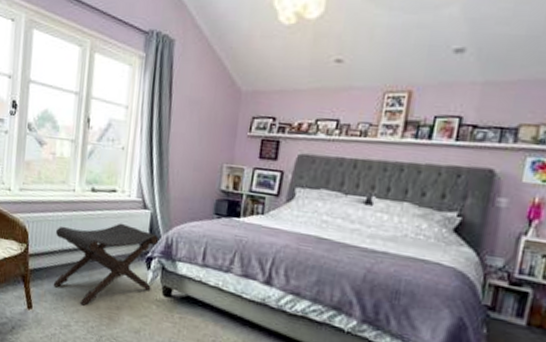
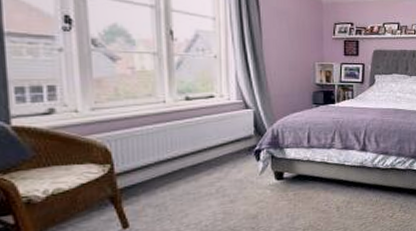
footstool: present [53,223,158,306] -> none [147,125,264,209]

